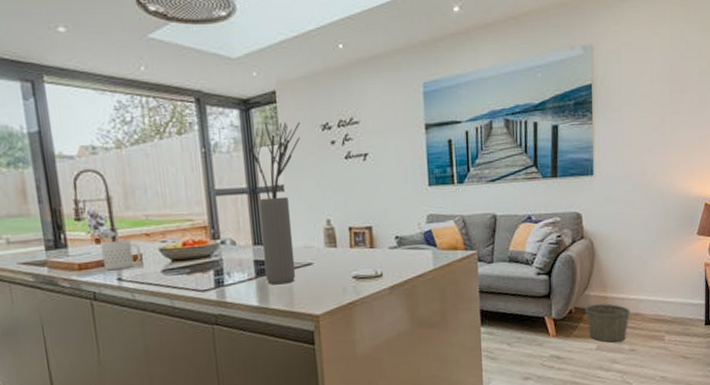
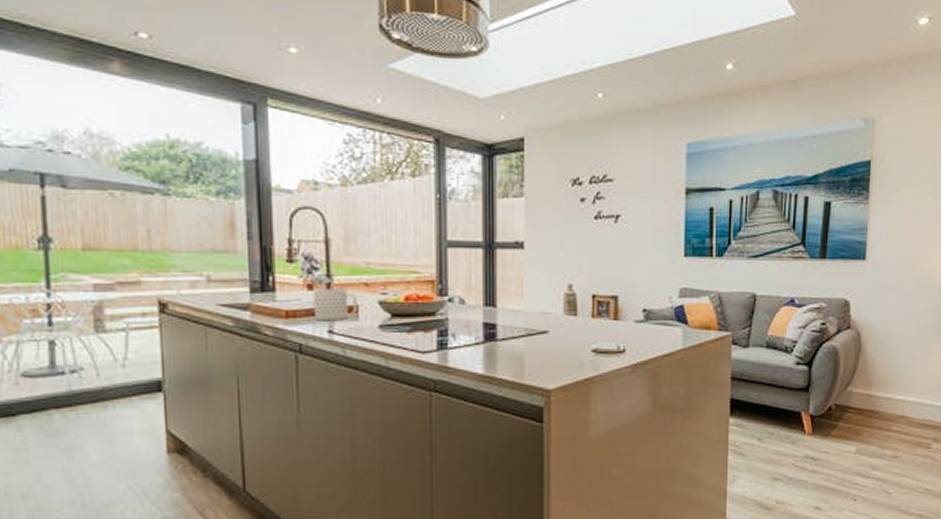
vase: present [247,121,300,285] -> none [487,172,548,352]
basket: present [584,303,631,343] -> none [845,403,896,446]

